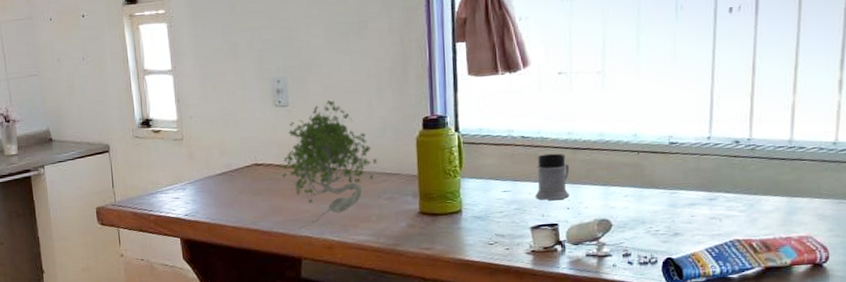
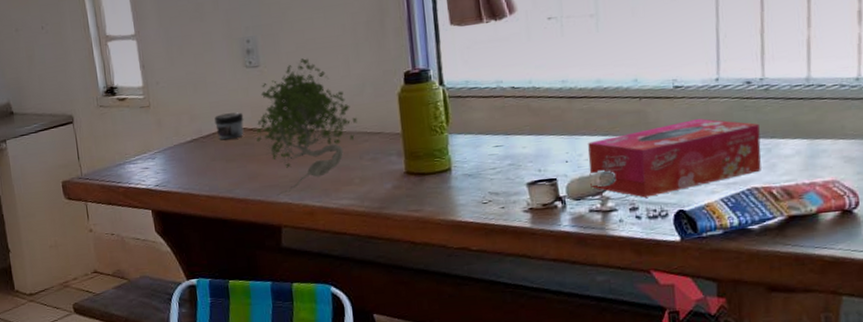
jar: none [243,148,271,175] -> present [214,112,244,140]
mug: present [535,153,570,200] -> none [530,103,568,154]
tissue box: none [588,173,745,245] -> present [588,118,761,198]

